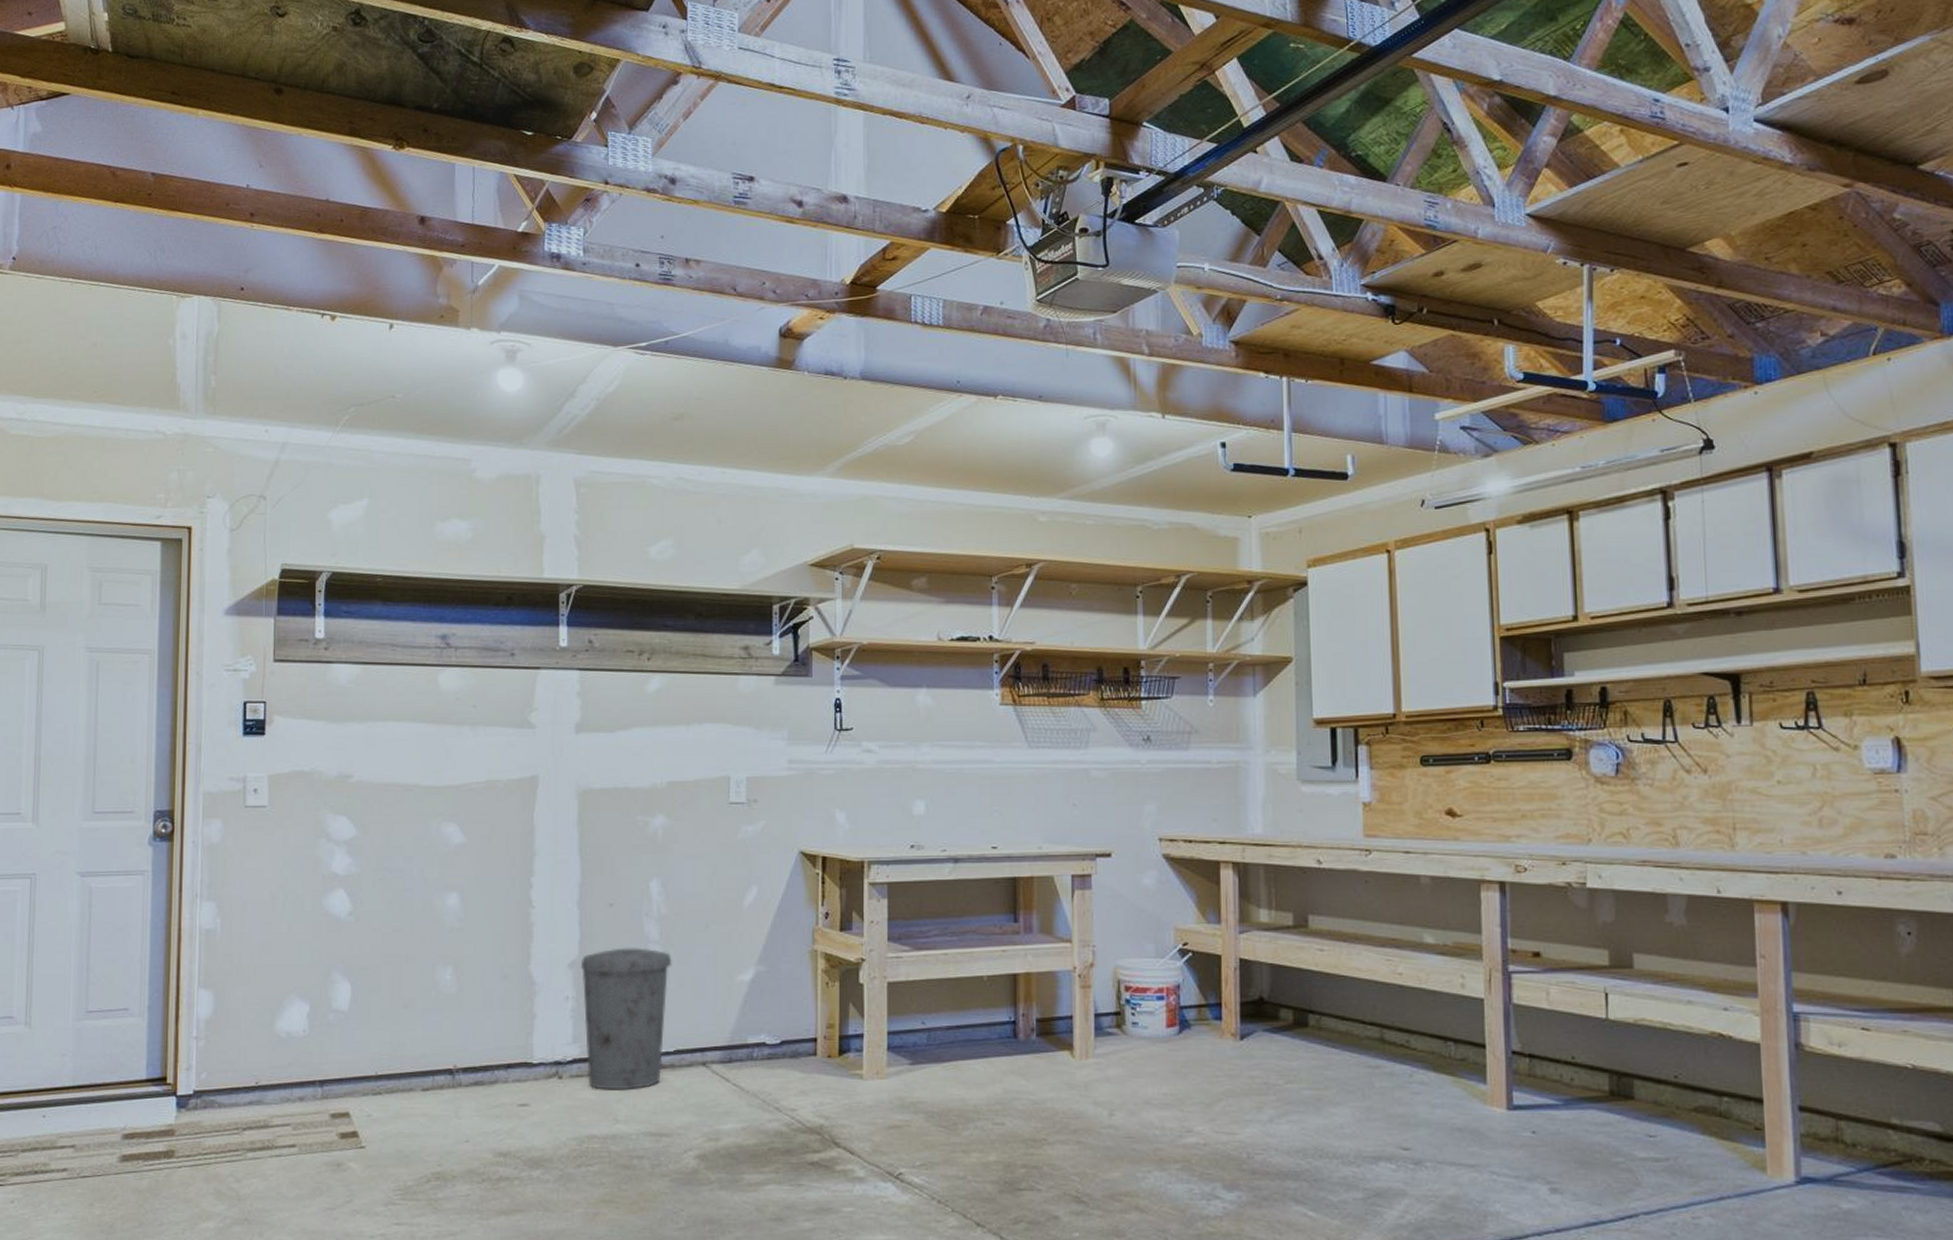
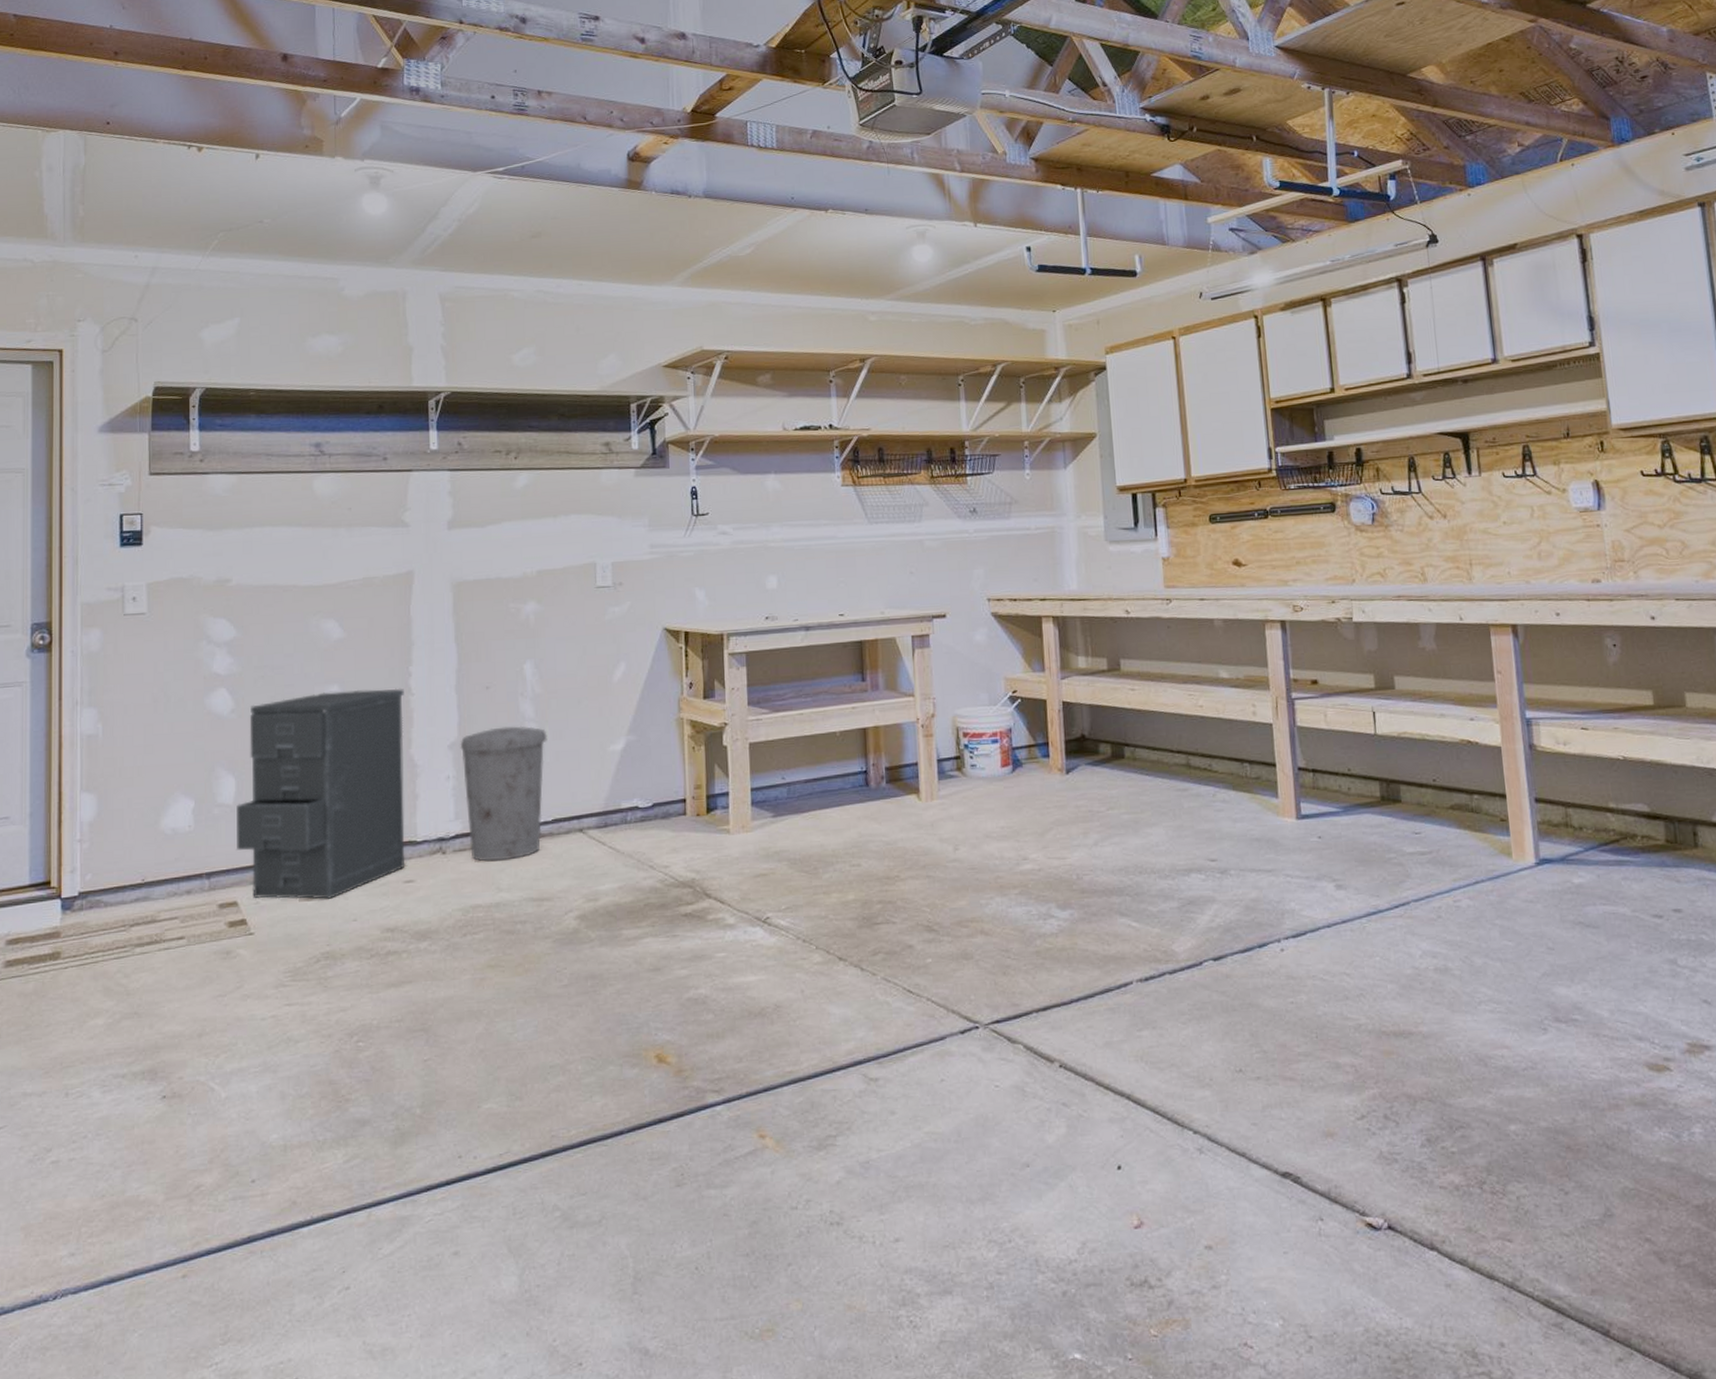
filing cabinet: none [349,898,525,1117] -> present [236,688,405,900]

